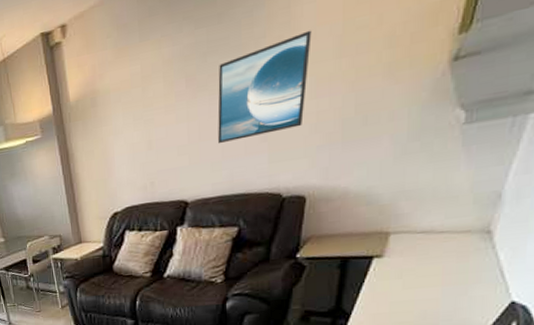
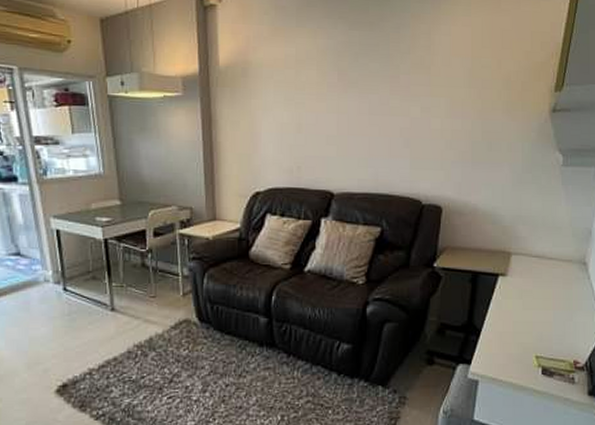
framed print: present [217,30,312,143] -> none [366,58,447,141]

